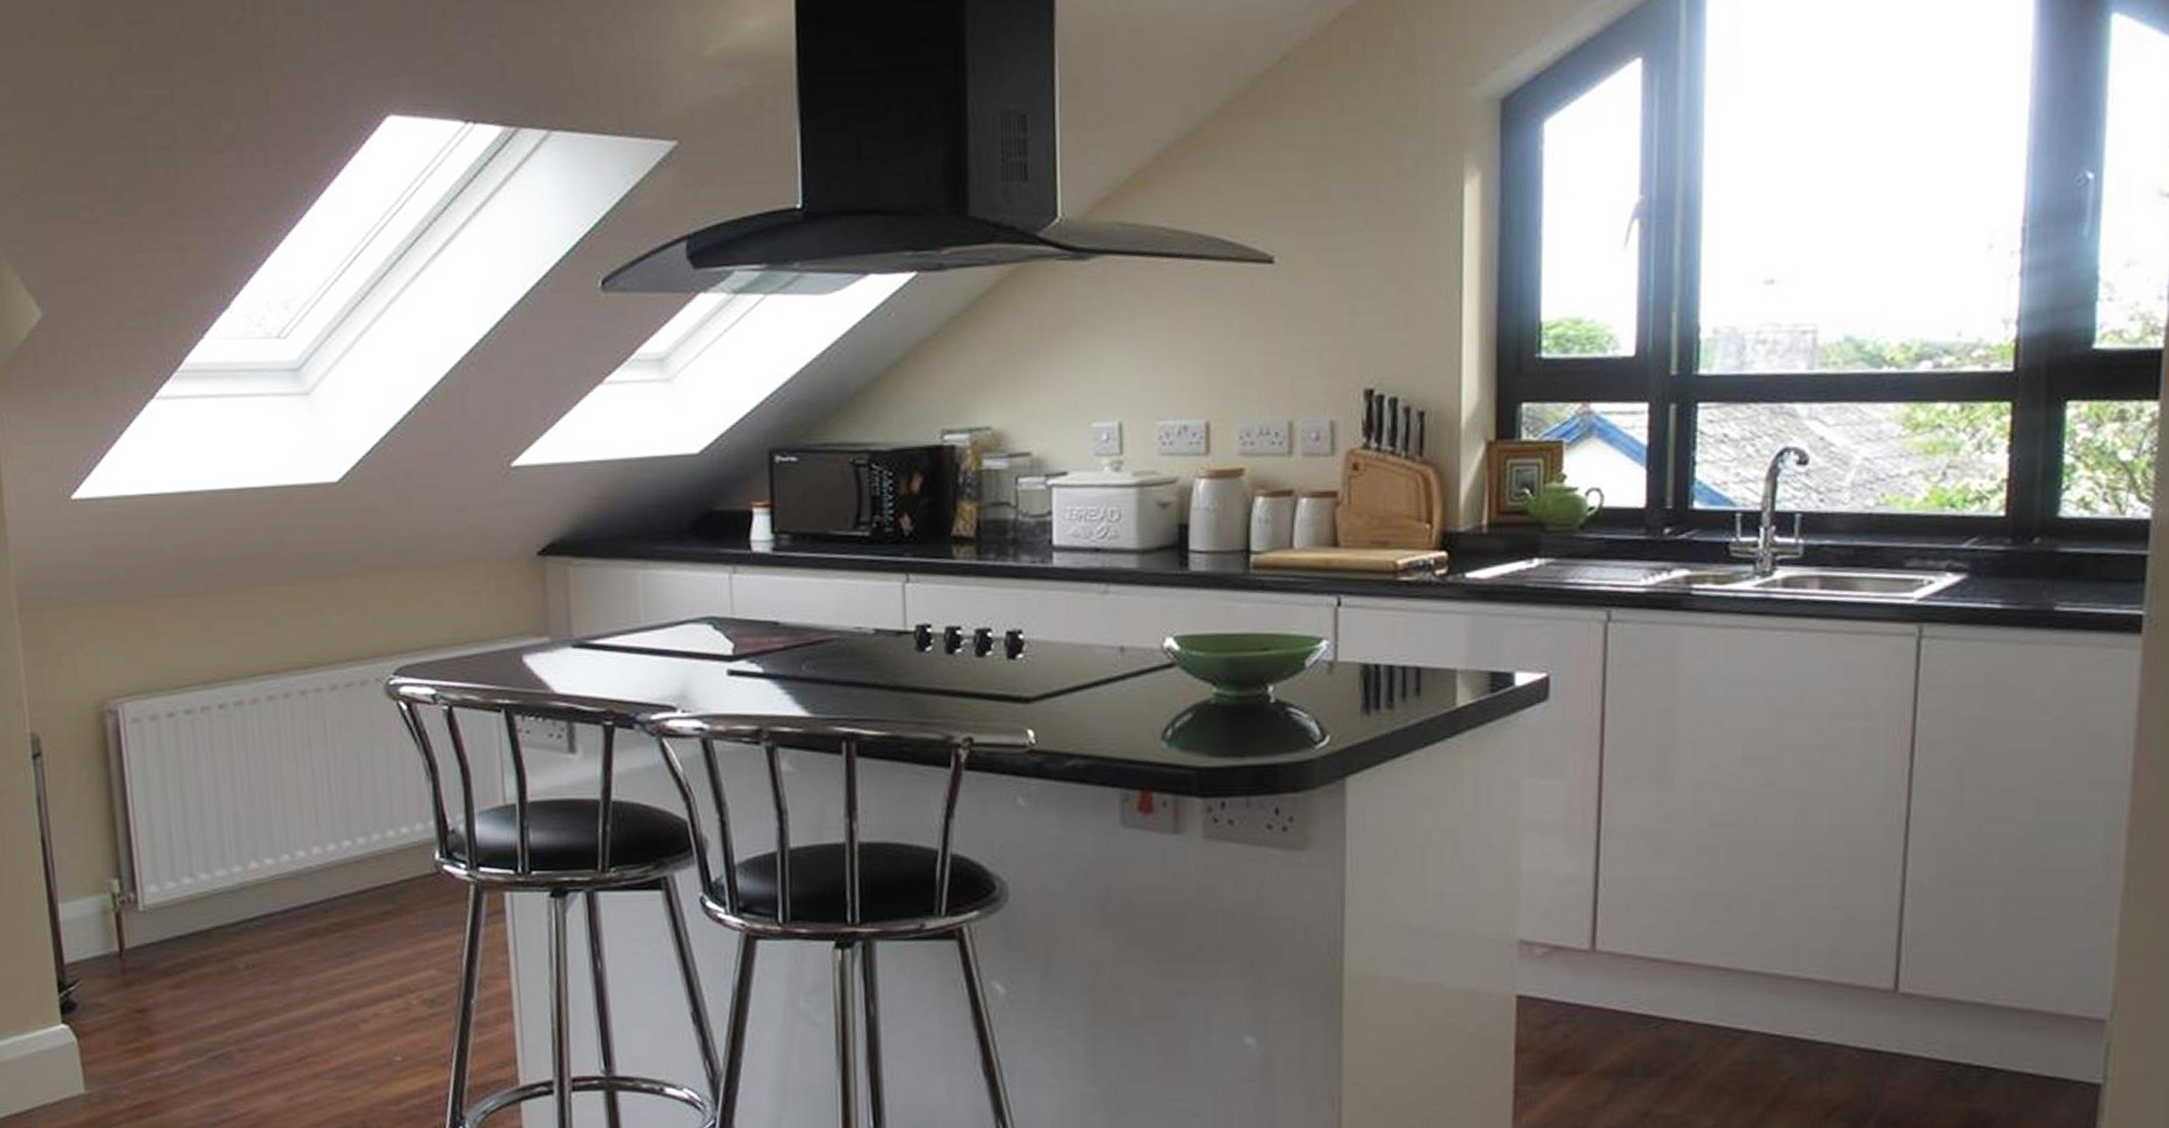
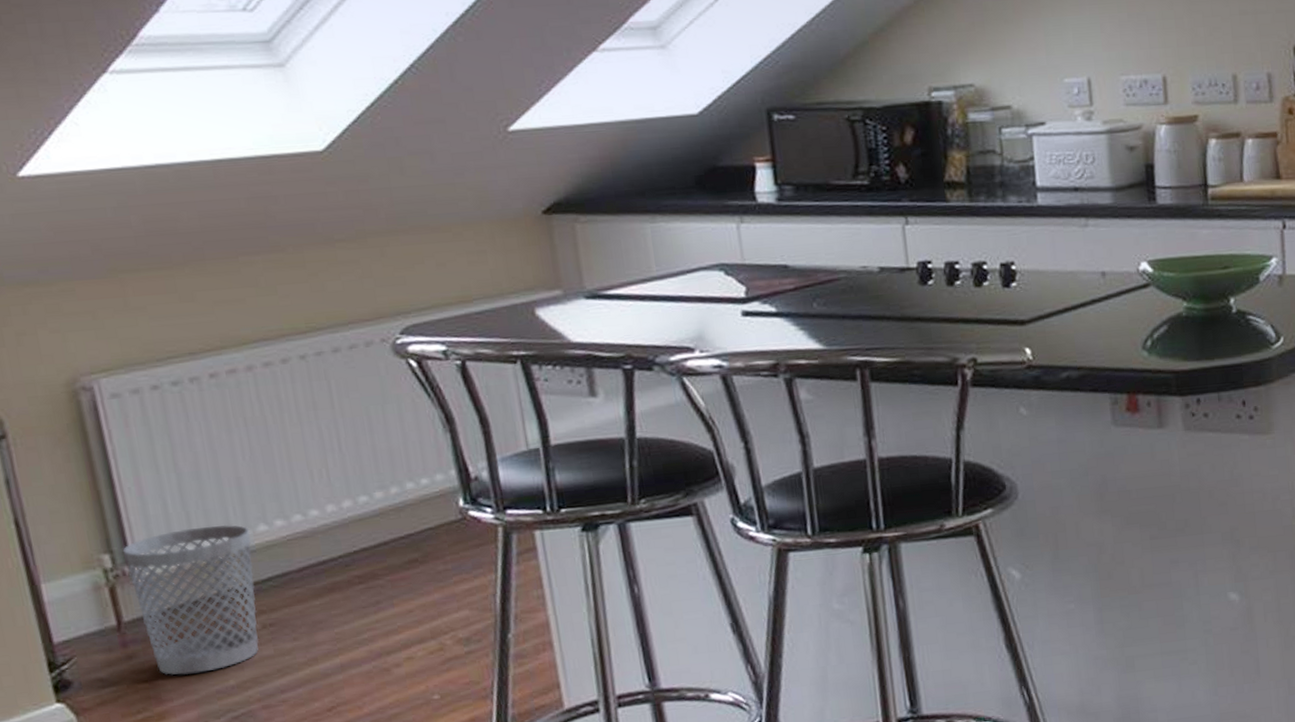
wastebasket: none [130,859,243,1008] -> present [122,524,259,675]

